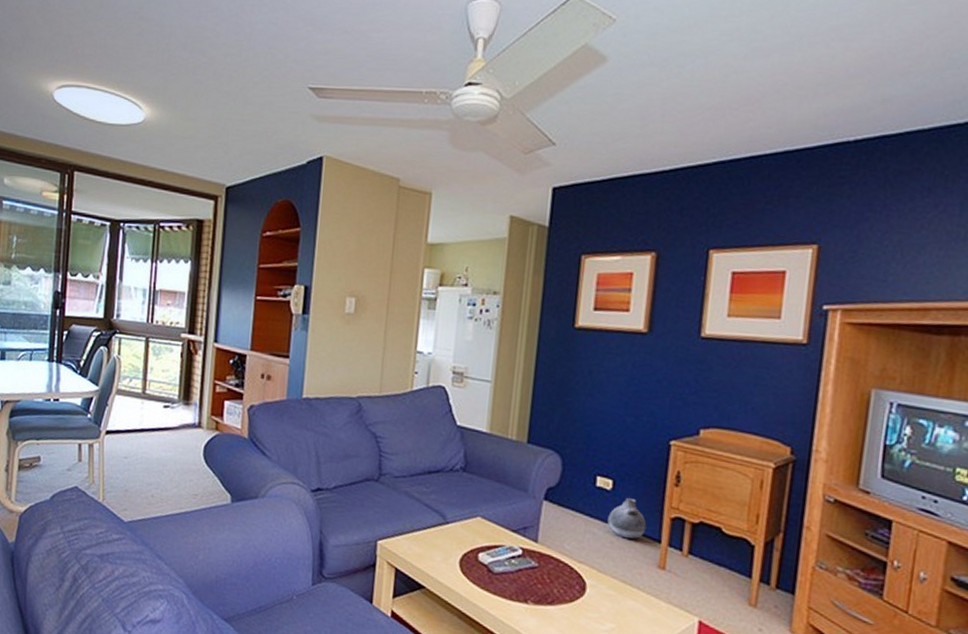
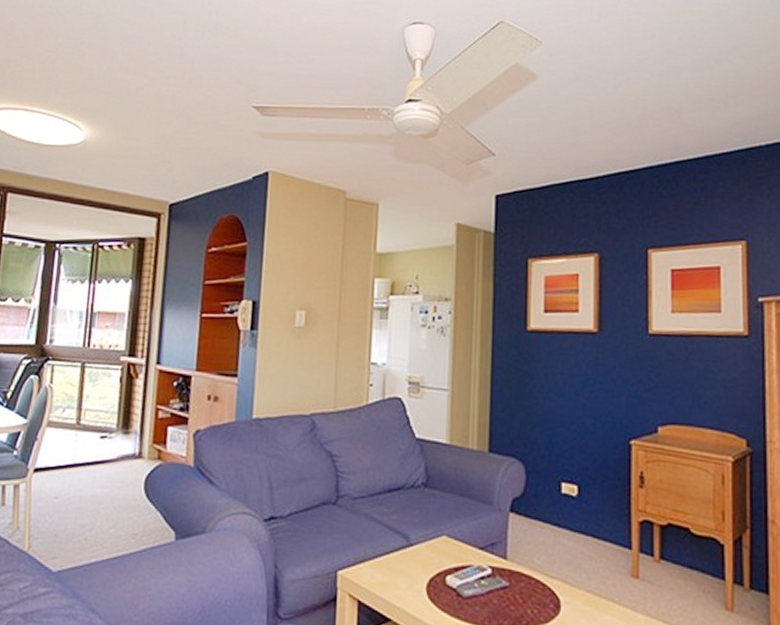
vase: present [607,498,647,539] -> none [576,504,616,548]

